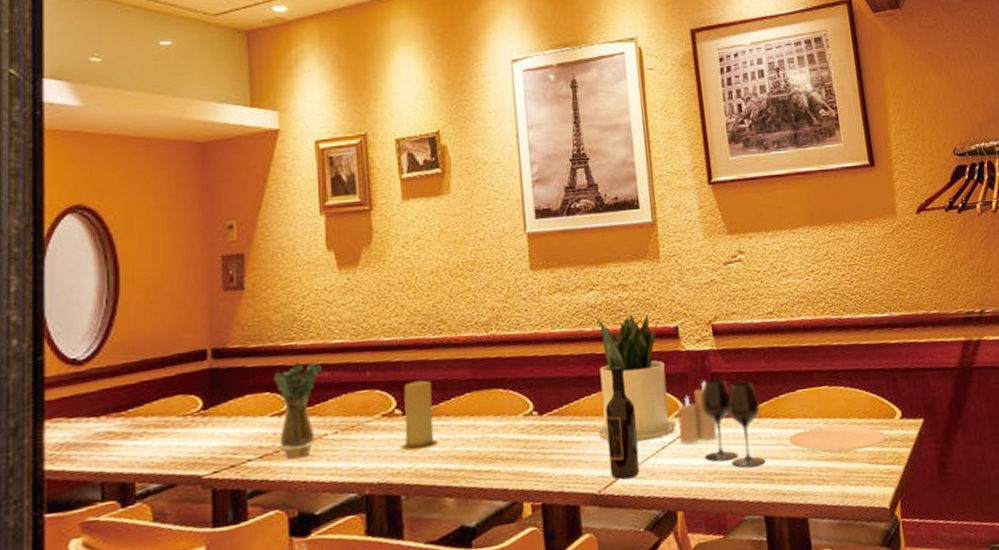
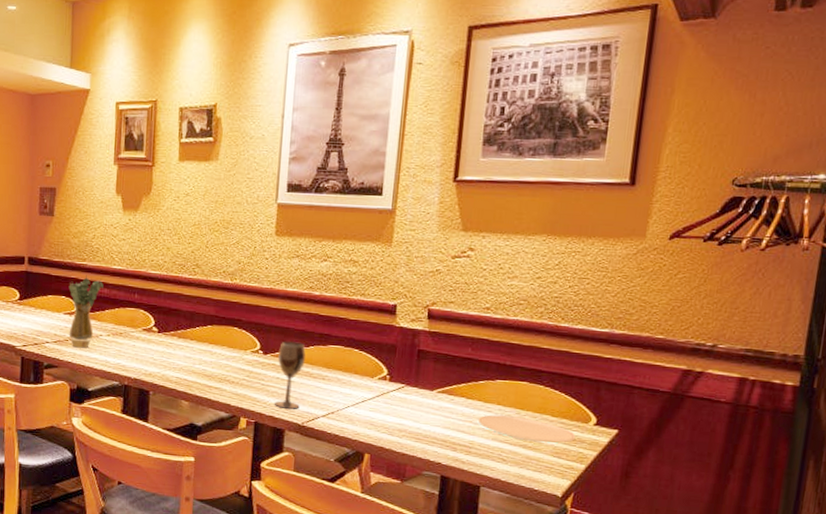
candle: present [401,380,438,451] -> none [154,308,182,361]
wine glass: none [556,391,593,479] -> present [275,341,306,409]
planter: present [596,314,678,442] -> none [309,286,379,393]
wine bottle: present [605,366,640,479] -> none [314,328,345,419]
candle: present [677,381,717,444] -> none [378,355,414,405]
wine glass: present [700,379,766,467] -> none [398,355,459,435]

